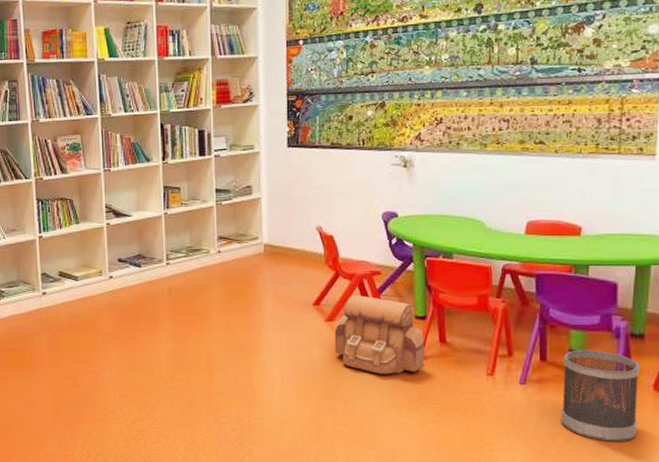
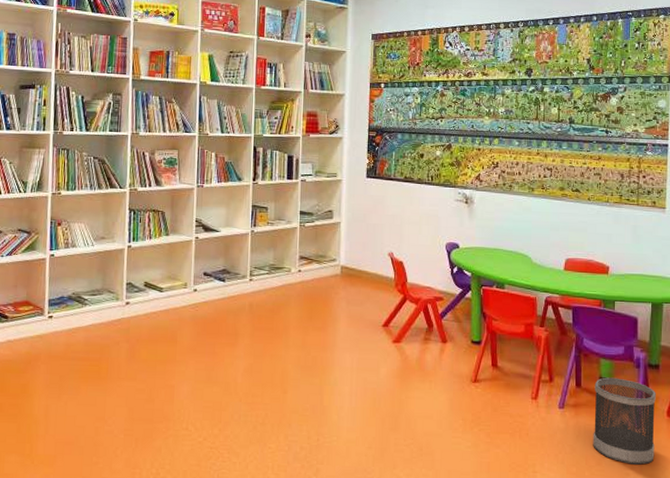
backpack: present [334,295,424,375] -> none [400,319,479,397]

